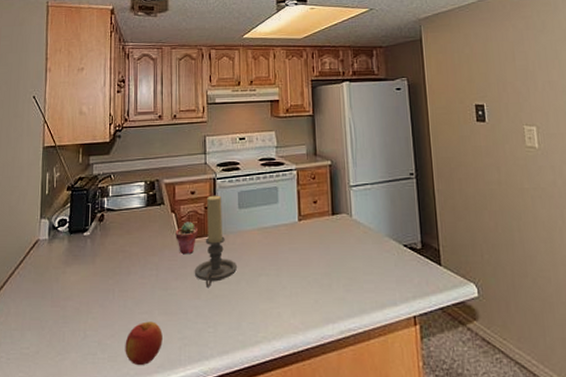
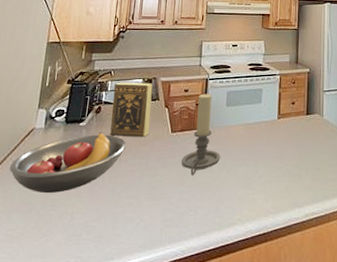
fruit bowl: none [17,242,134,308] -> present [9,132,126,193]
book: none [115,186,157,247] -> present [110,82,153,138]
apple: present [125,321,163,366] -> none [109,205,147,246]
potted succulent: present [175,222,197,255] -> none [167,116,188,146]

